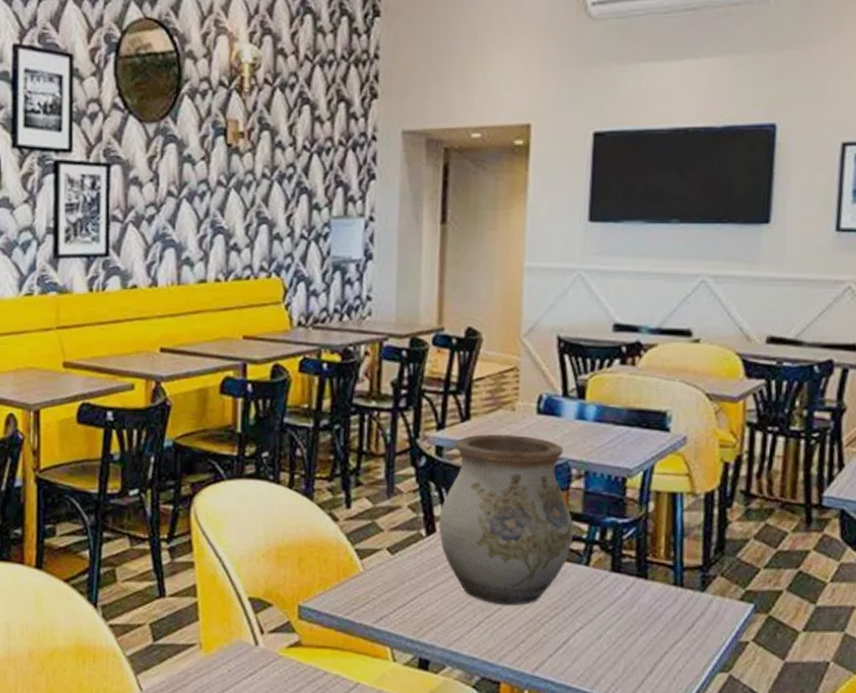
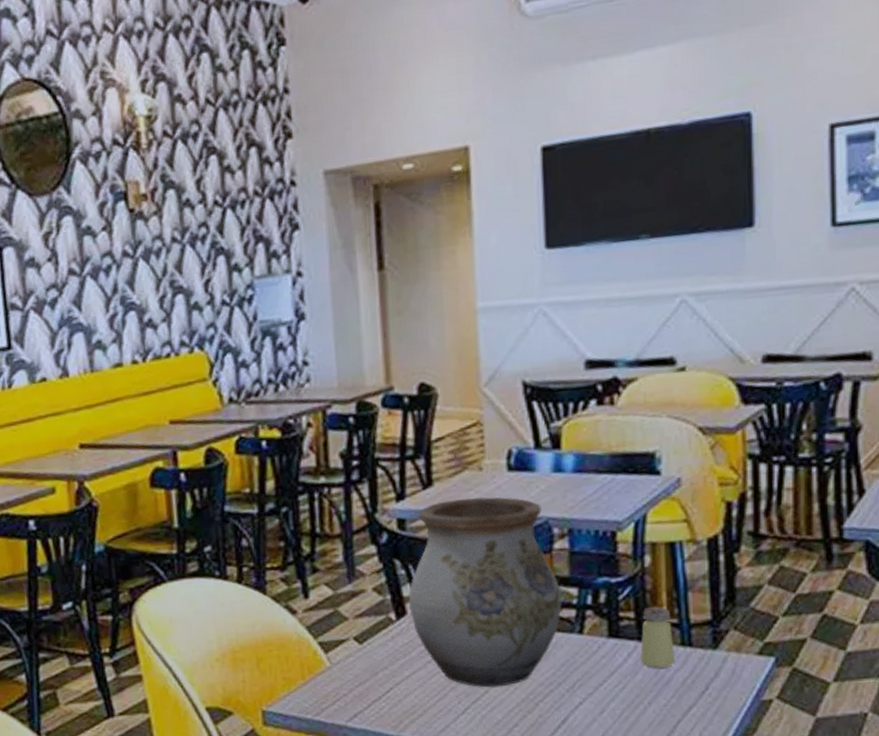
saltshaker: none [637,548,668,604] -> present [640,606,675,669]

